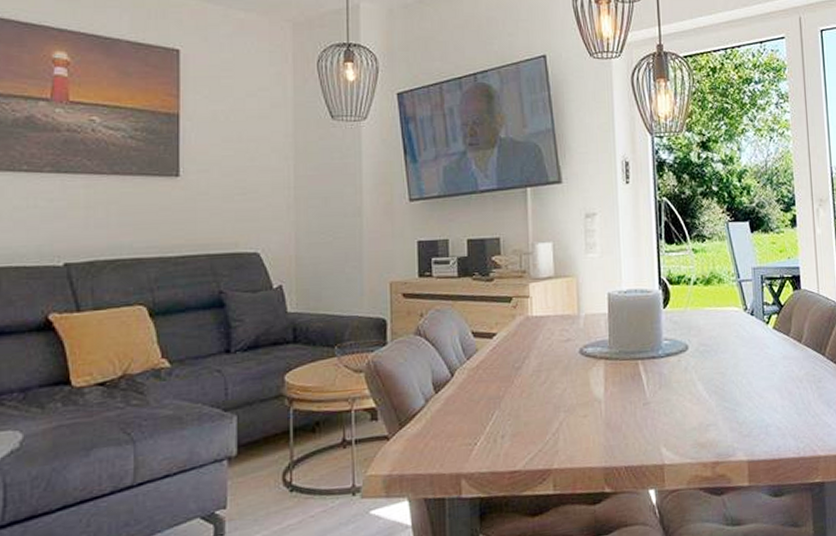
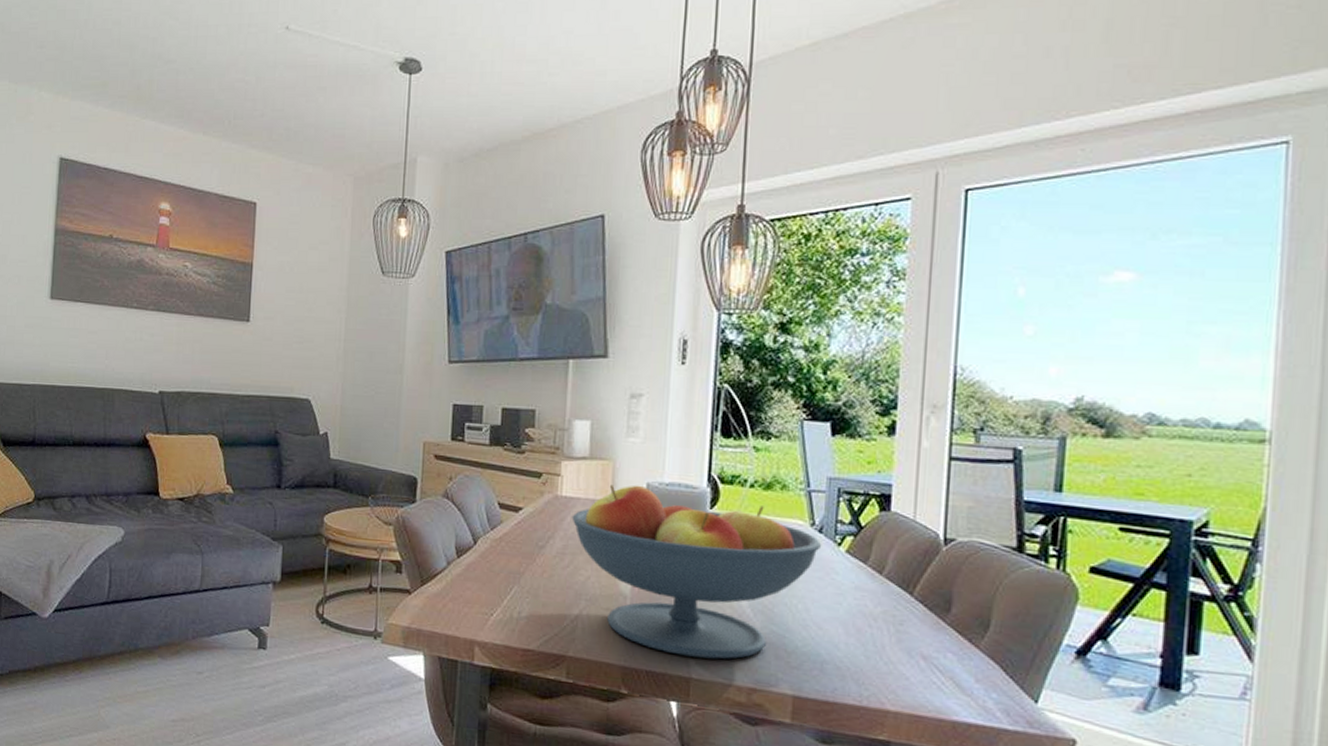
fruit bowl: none [543,296,755,446] -> present [572,484,822,660]

